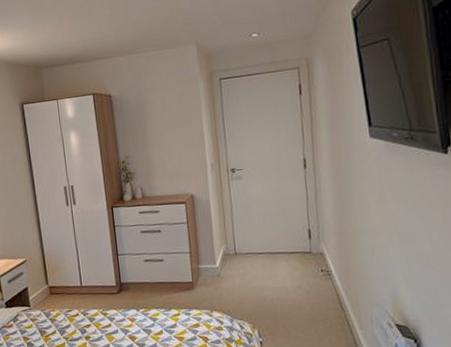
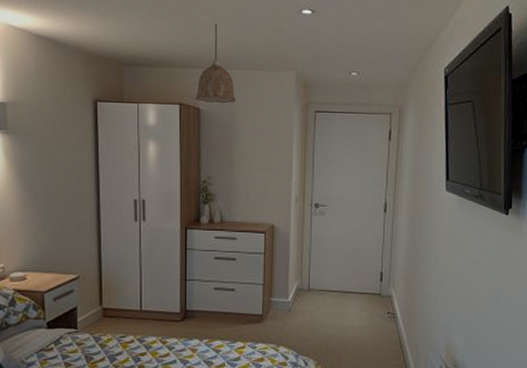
pendant lamp: none [105,13,143,89] -> present [195,22,236,104]

